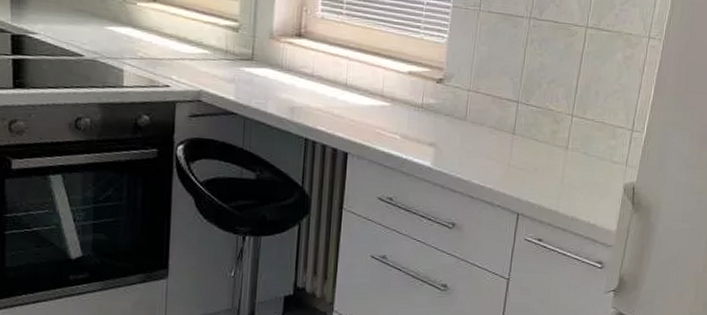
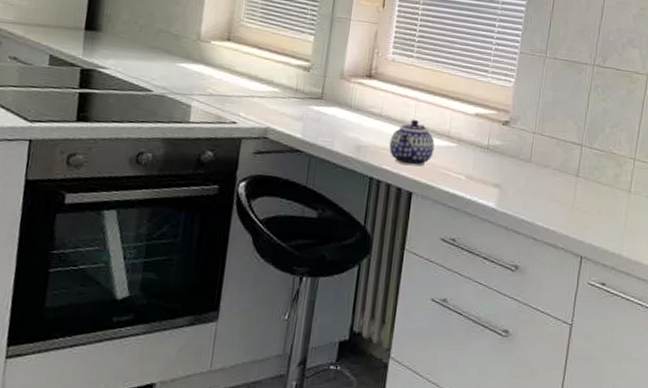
teapot: none [323,78,368,127] -> present [389,119,435,167]

